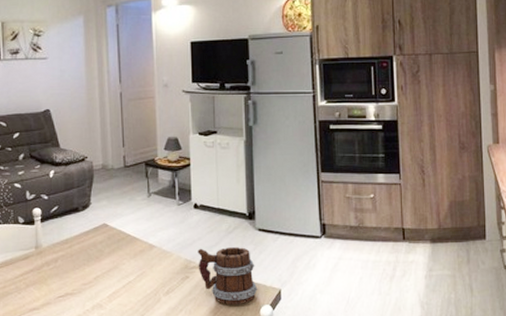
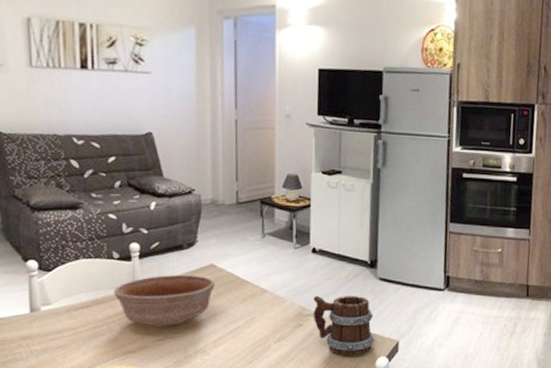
bowl: none [19,235,108,285] -> present [113,275,215,328]

